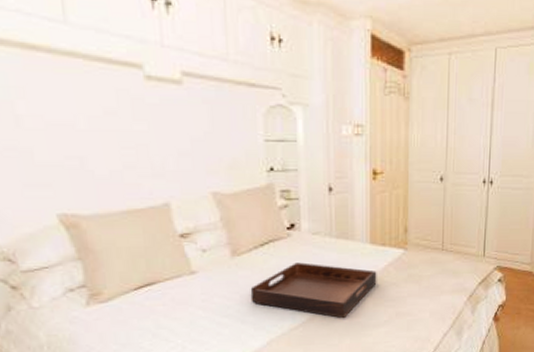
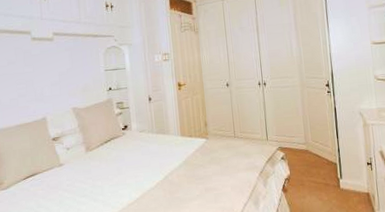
serving tray: present [250,262,377,319] -> none [99,153,189,195]

